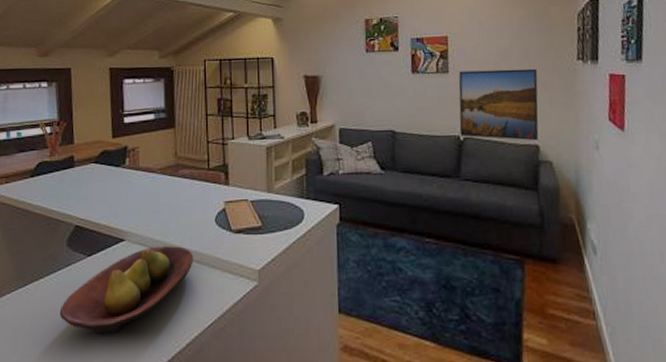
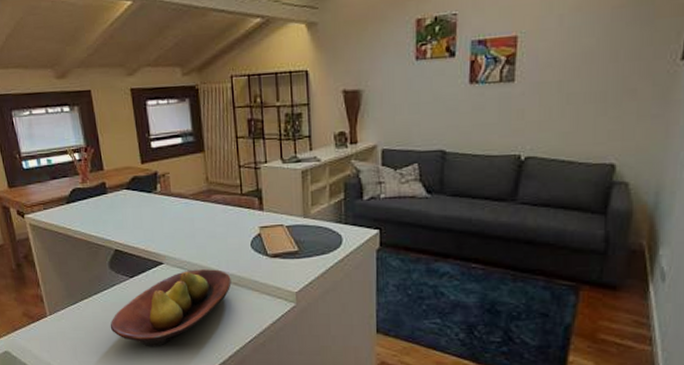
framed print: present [458,68,539,141] -> none [521,72,627,160]

